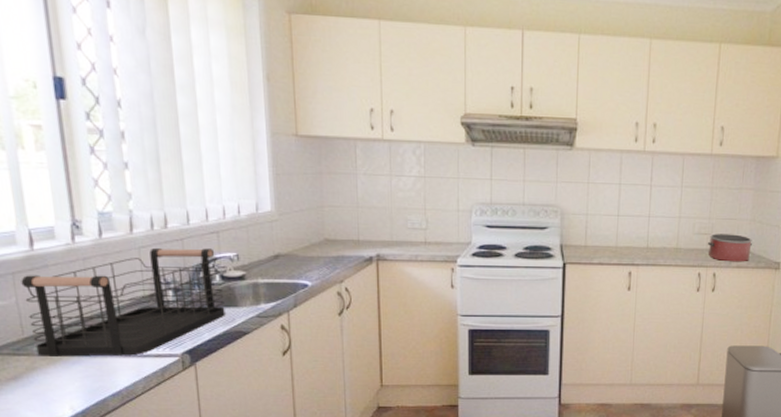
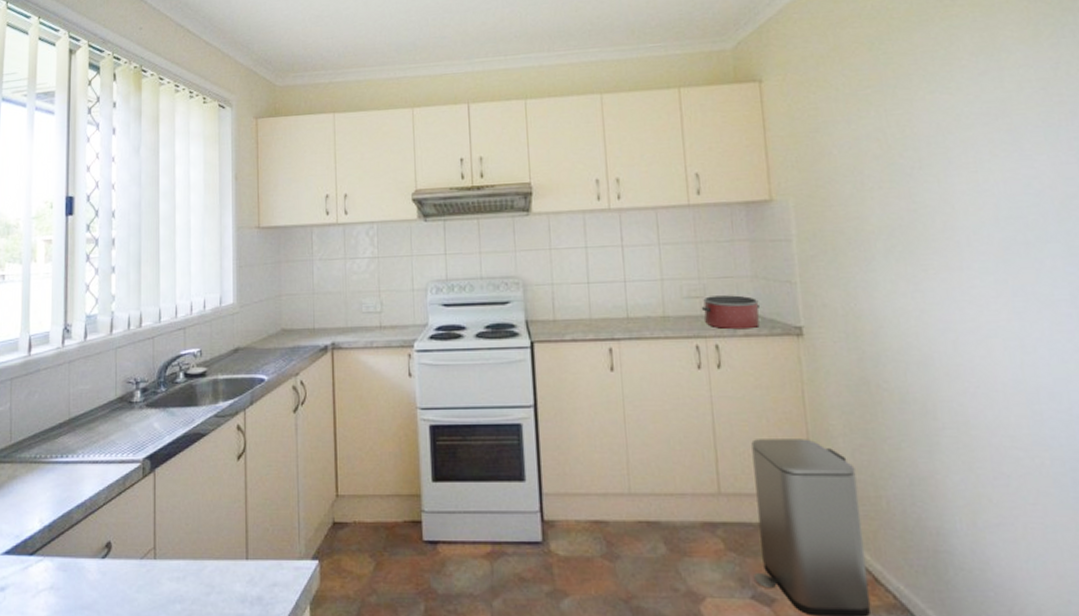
dish rack: present [21,247,225,356] -> none [16,345,186,464]

